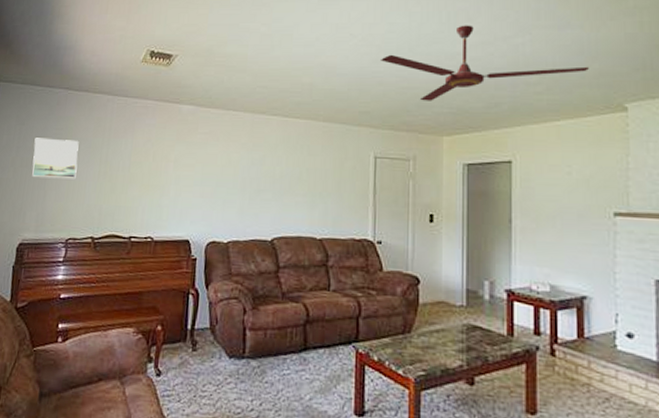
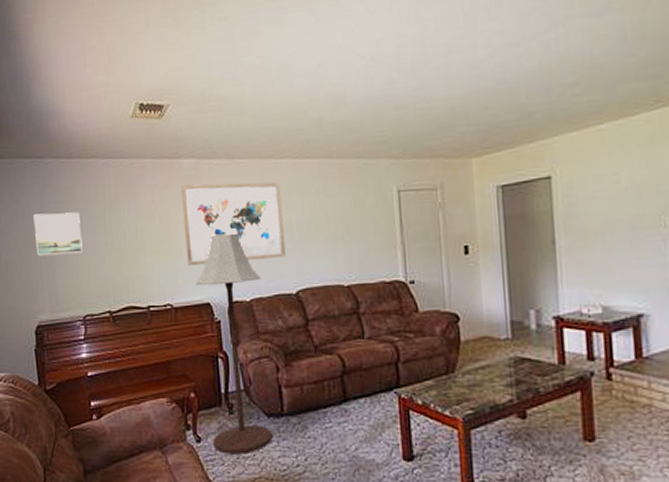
floor lamp: none [171,176,240,393] -> present [195,233,273,455]
wall art: none [173,128,269,206] -> present [180,182,285,266]
ceiling fan: present [381,25,589,101] -> none [394,25,634,122]

